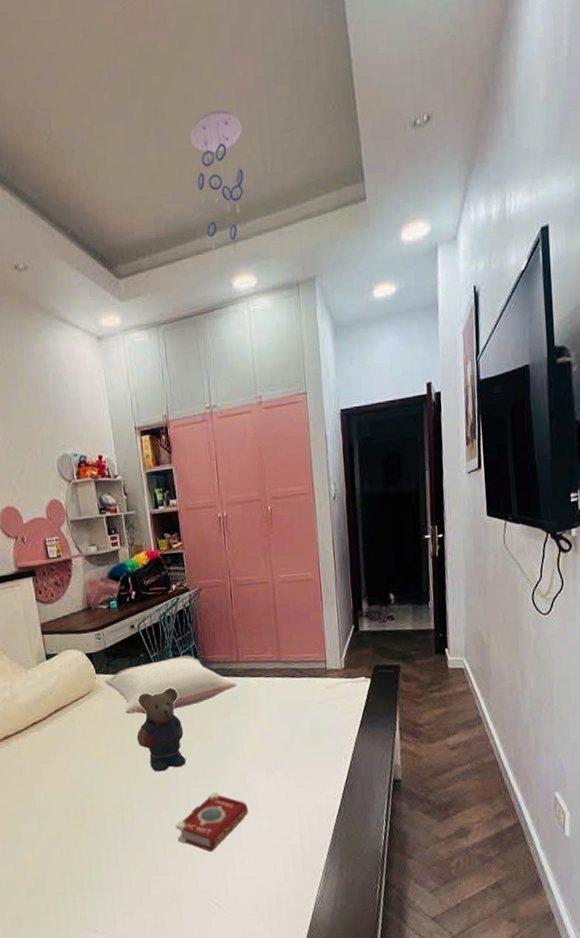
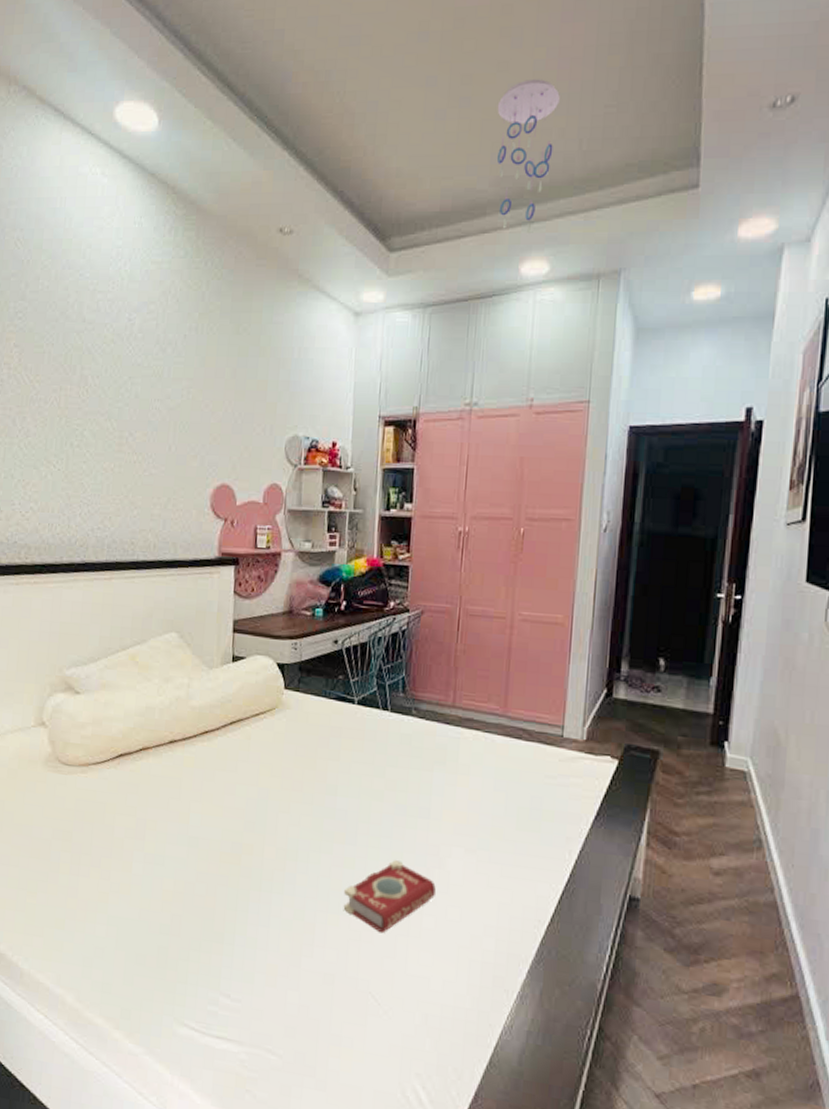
pillow: present [104,654,237,714] -> none [291,686,447,749]
teddy bear: present [136,688,186,772] -> none [317,722,374,821]

